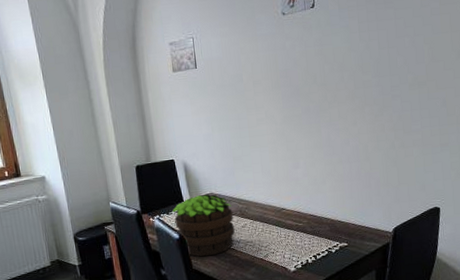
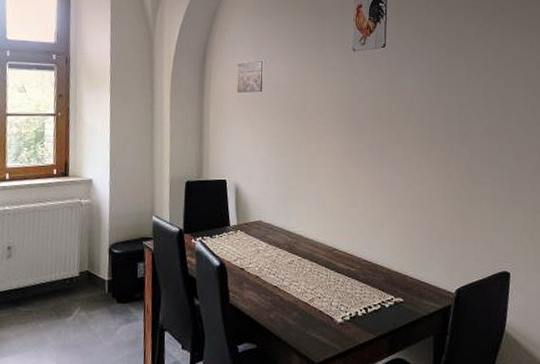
potted plant: present [172,194,235,257] -> none [216,221,281,291]

